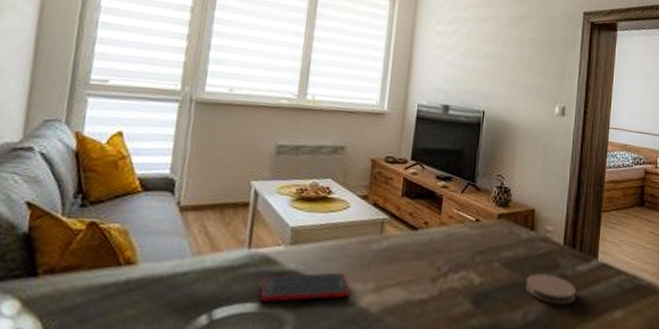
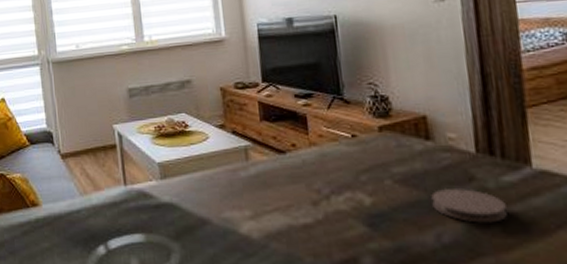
cell phone: present [260,272,350,302] -> none [143,202,228,232]

